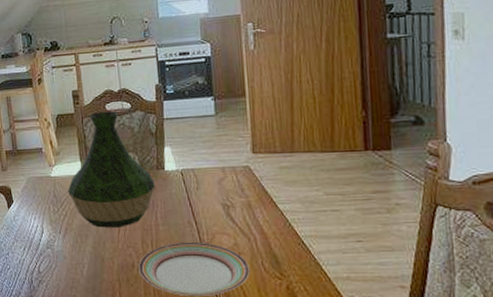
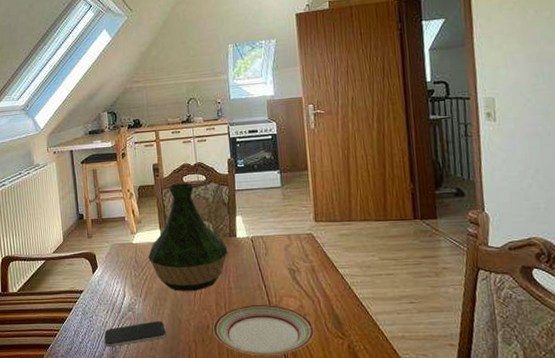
smartphone: none [21,259,88,286] -> present [104,321,167,347]

